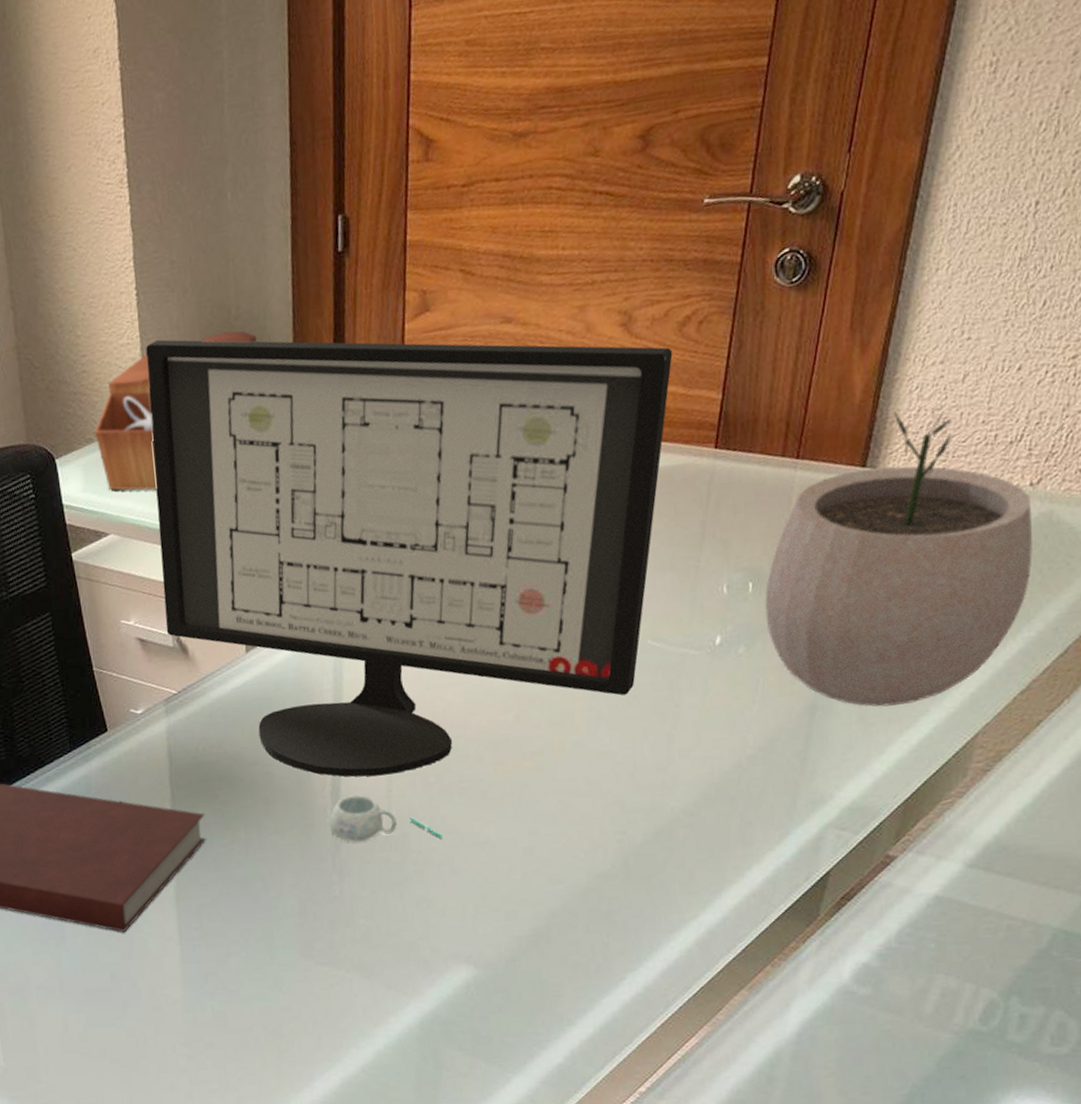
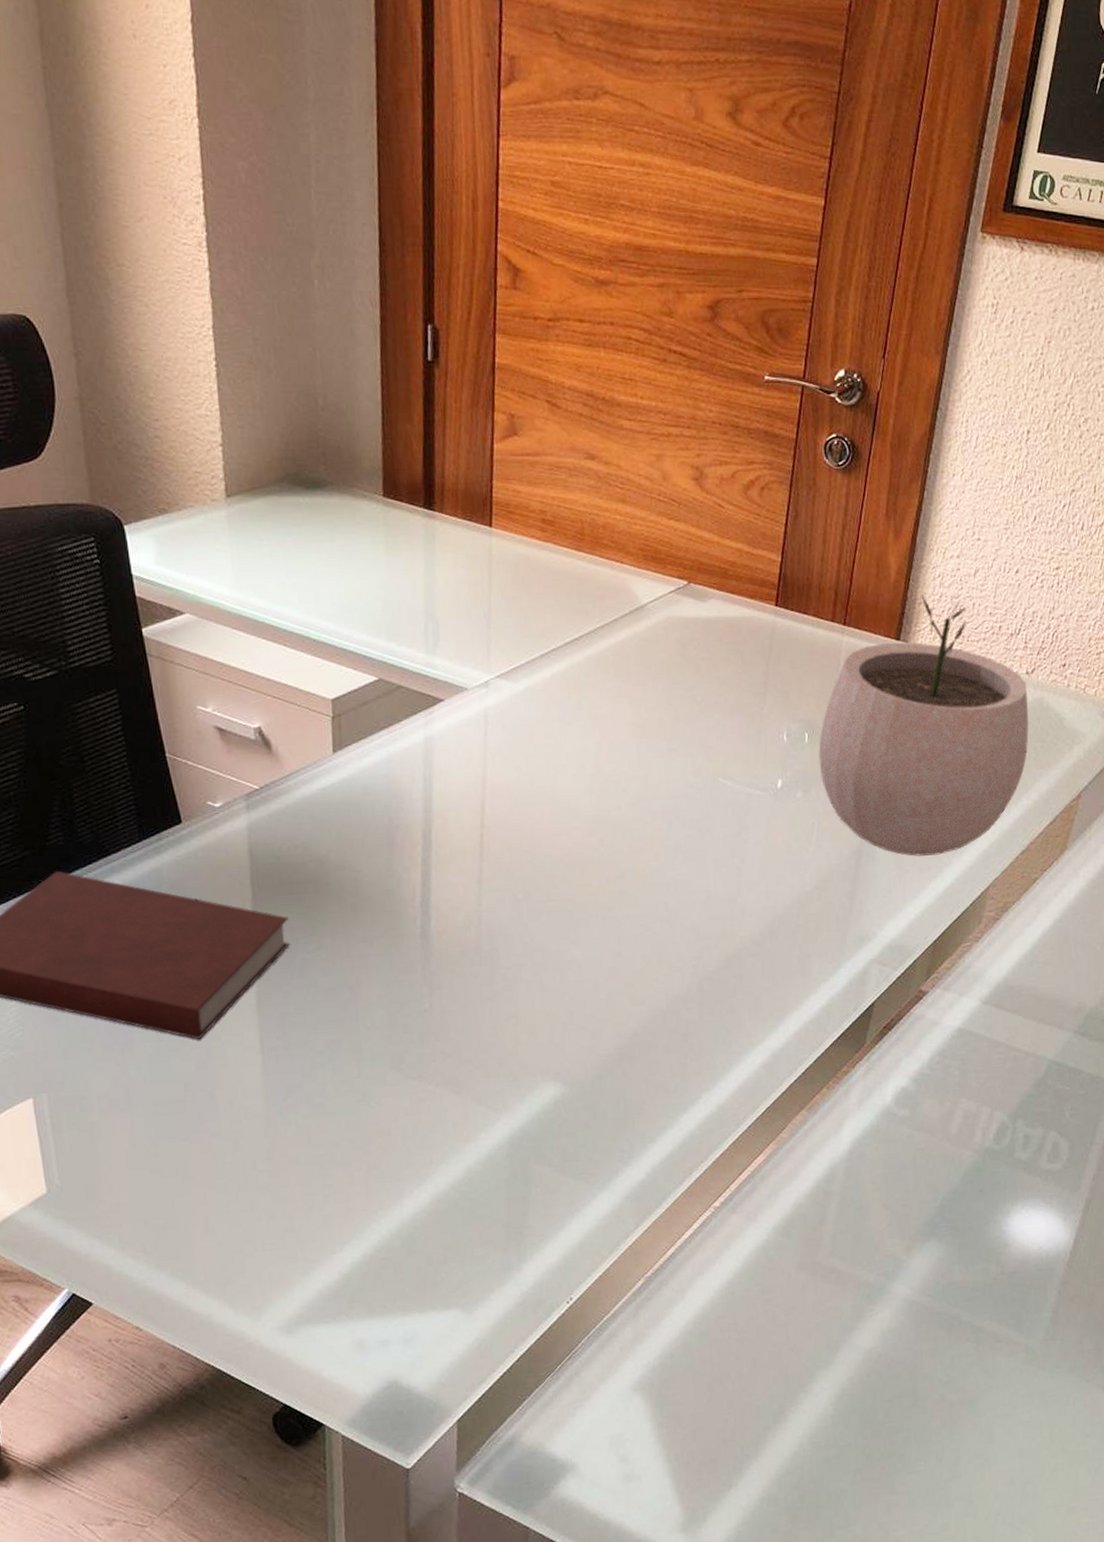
sewing box: present [94,331,257,491] -> none [168,421,344,573]
computer monitor: present [146,339,673,777] -> none [226,416,739,890]
mug: present [330,794,443,843] -> none [419,907,532,957]

